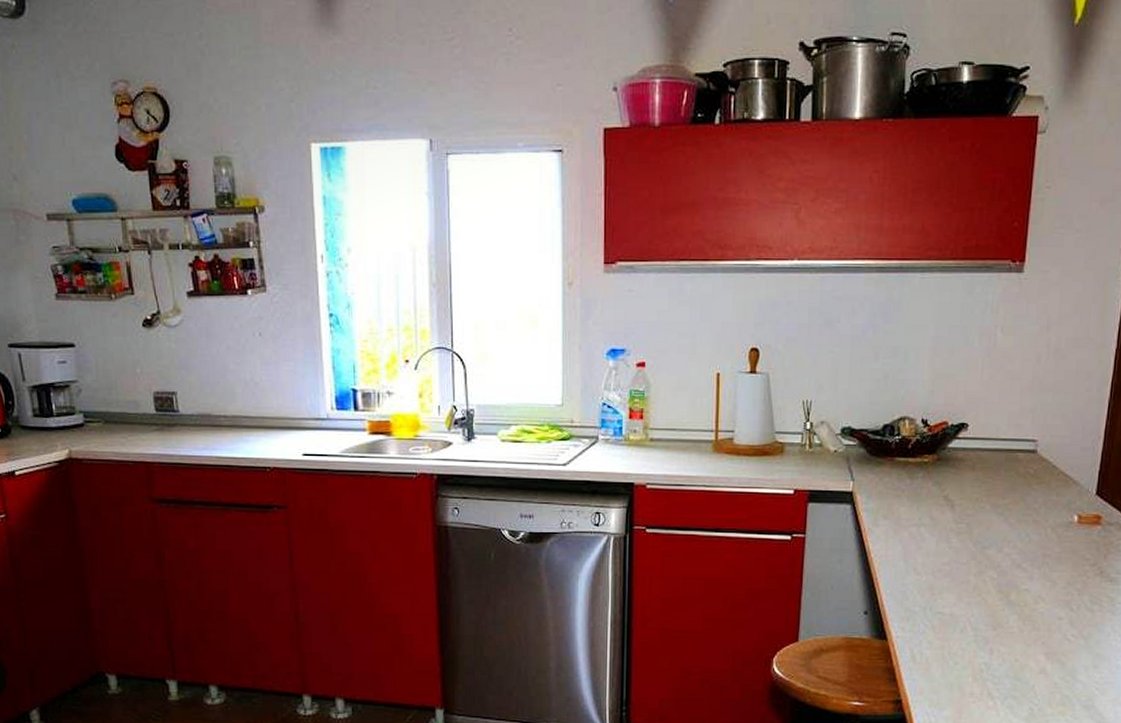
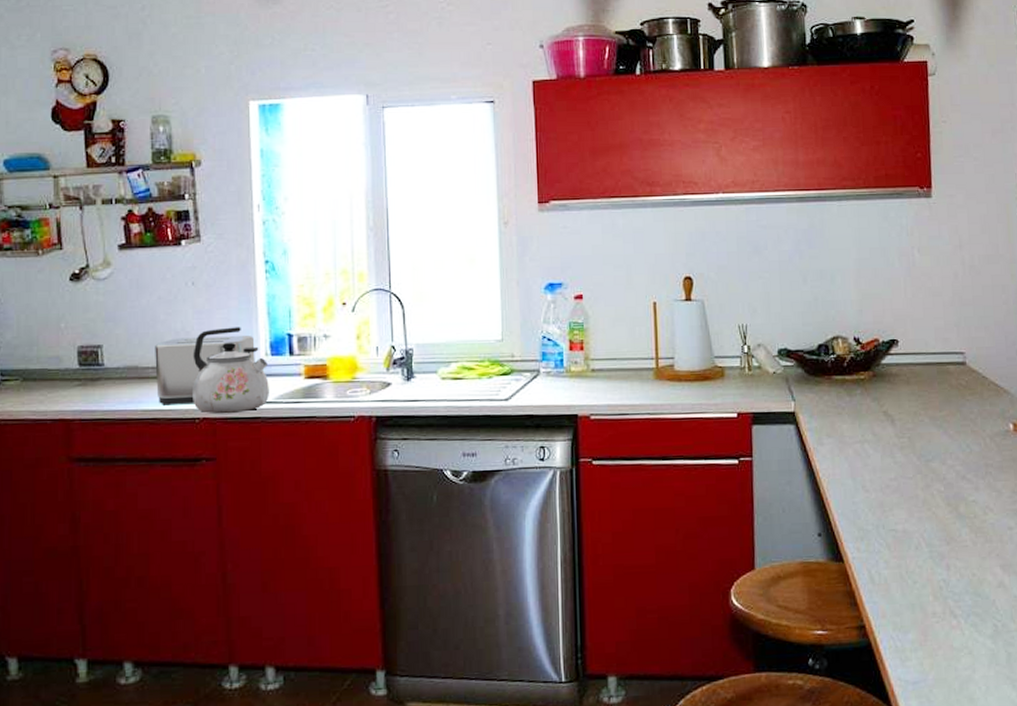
toaster: none [226,388,325,453] -> present [155,335,259,406]
kettle: none [262,379,335,465] -> present [193,327,269,414]

